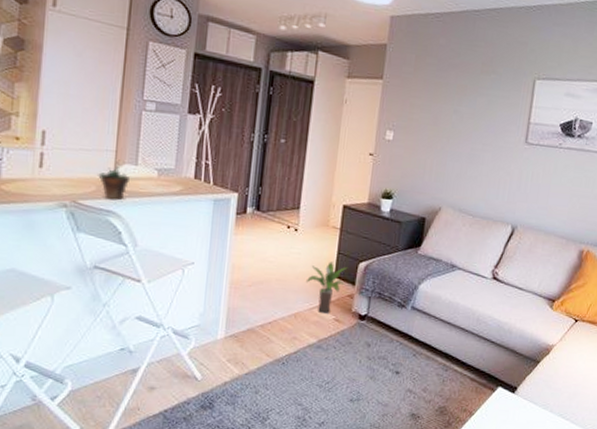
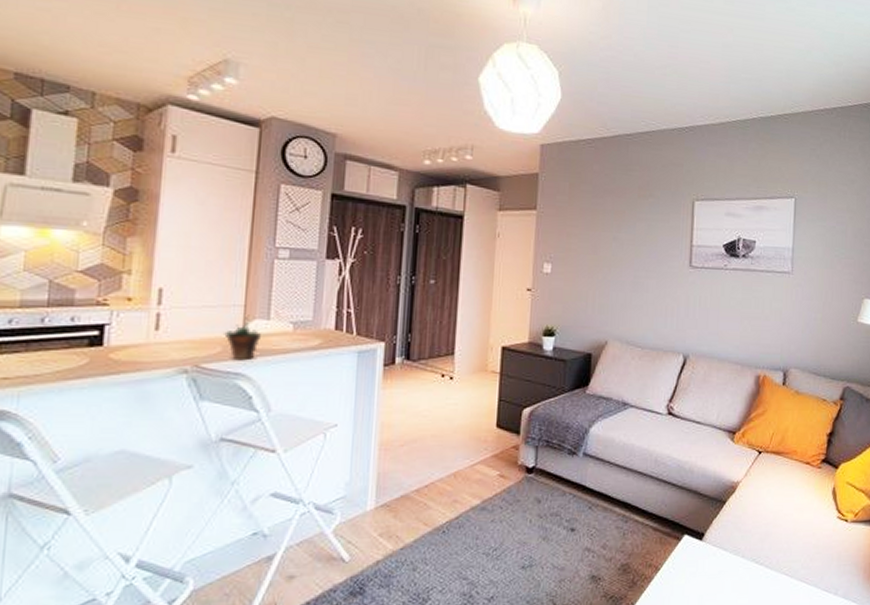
potted plant: present [305,262,348,313] -> none [464,410,511,469]

